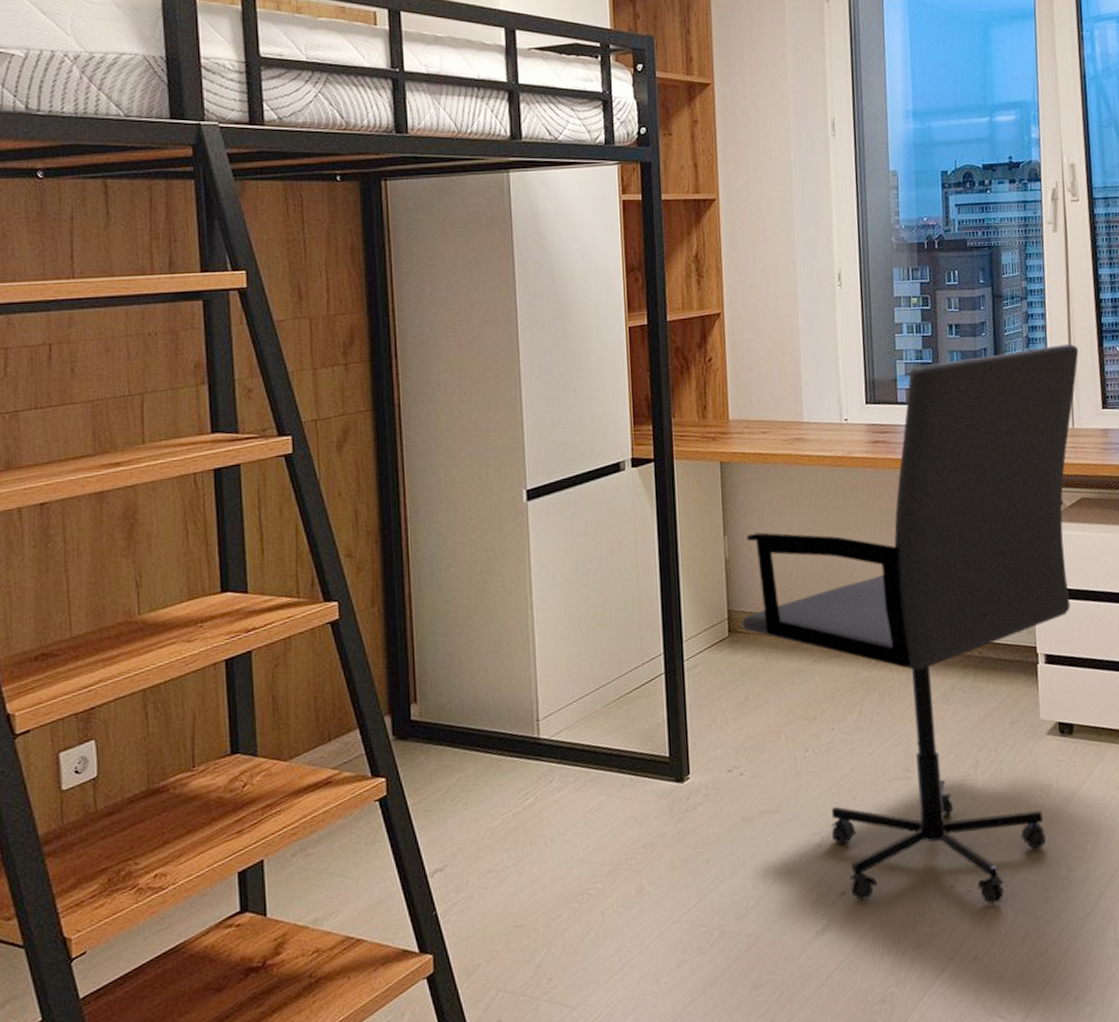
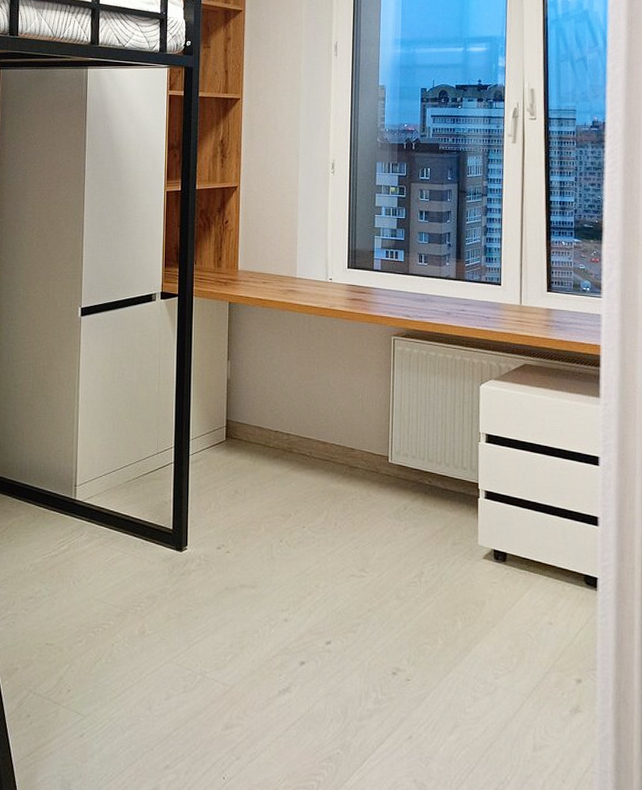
office chair: present [741,343,1079,905] -> none [236,235,529,695]

